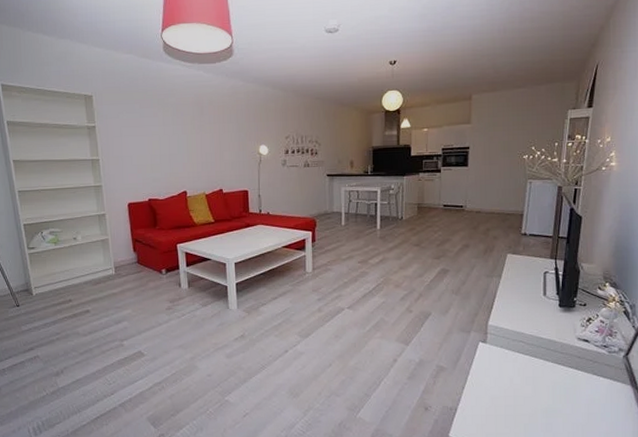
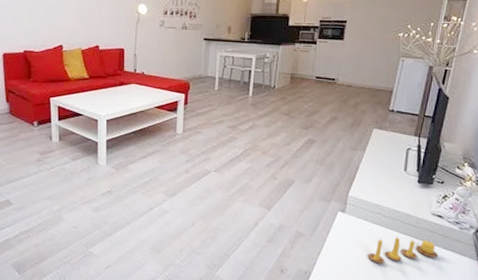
candle: none [514,364,589,395] -> present [368,236,439,264]

